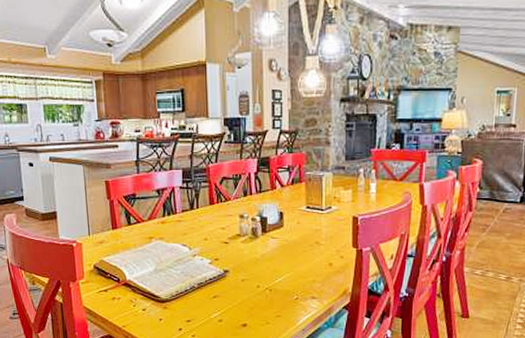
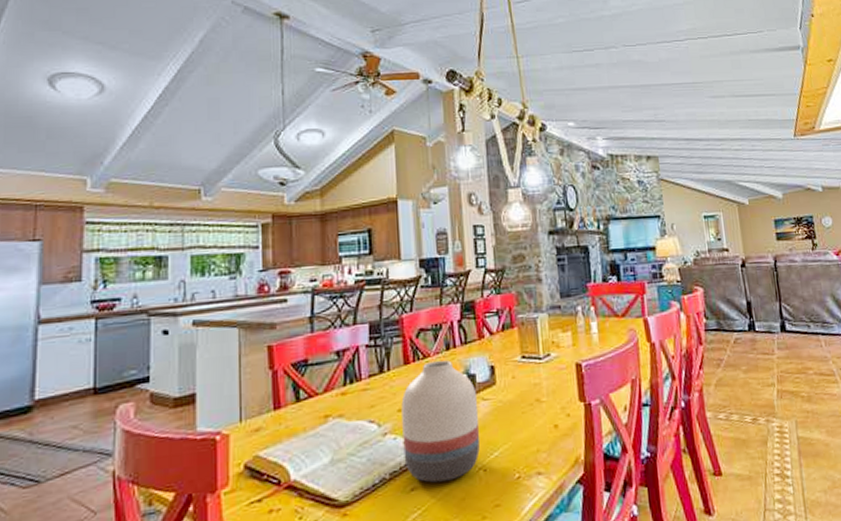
vase: none [207,205,268,294] -> present [401,360,481,483]

